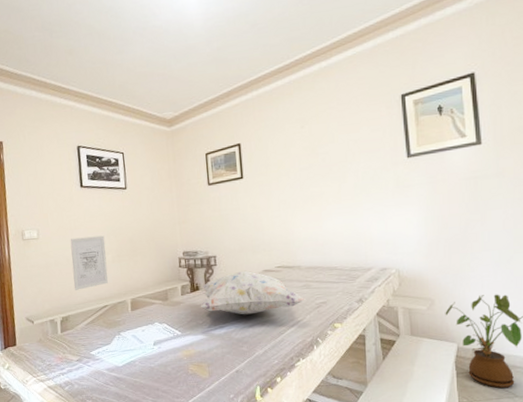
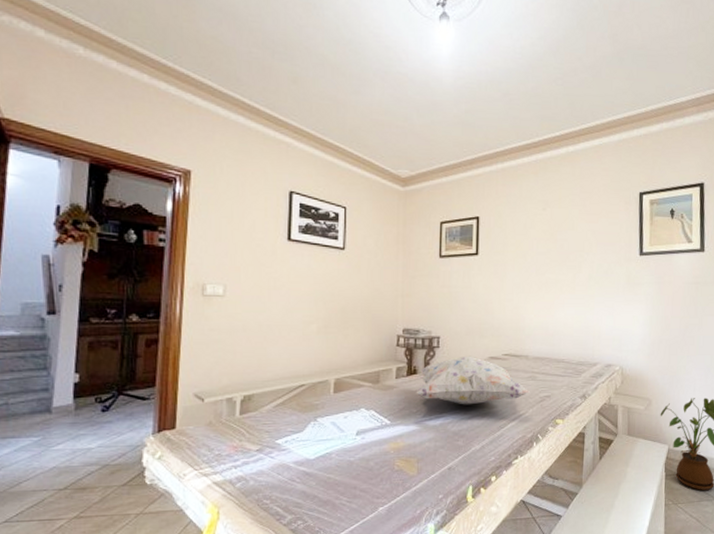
wall art: present [70,235,108,290] -> none [264,300,311,364]

